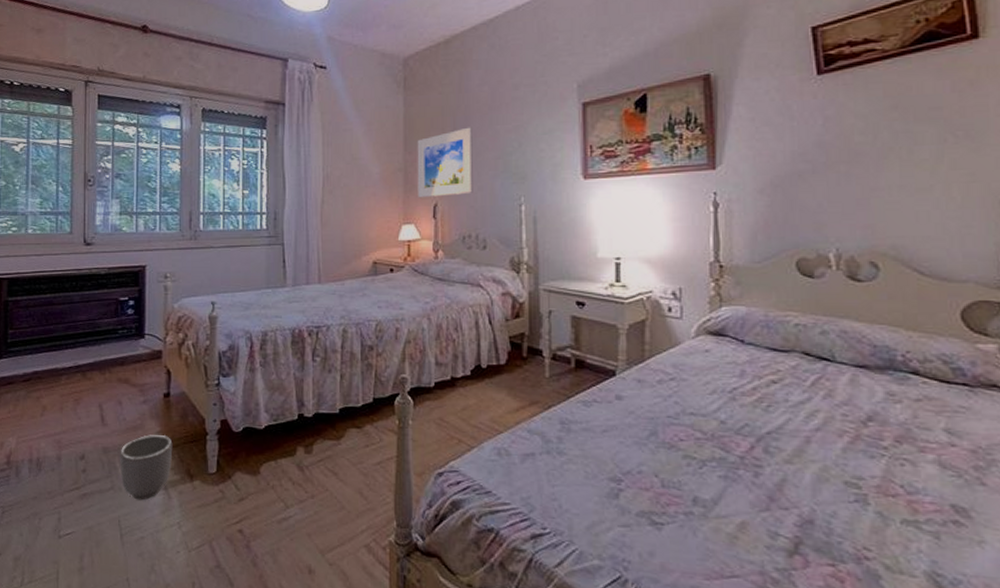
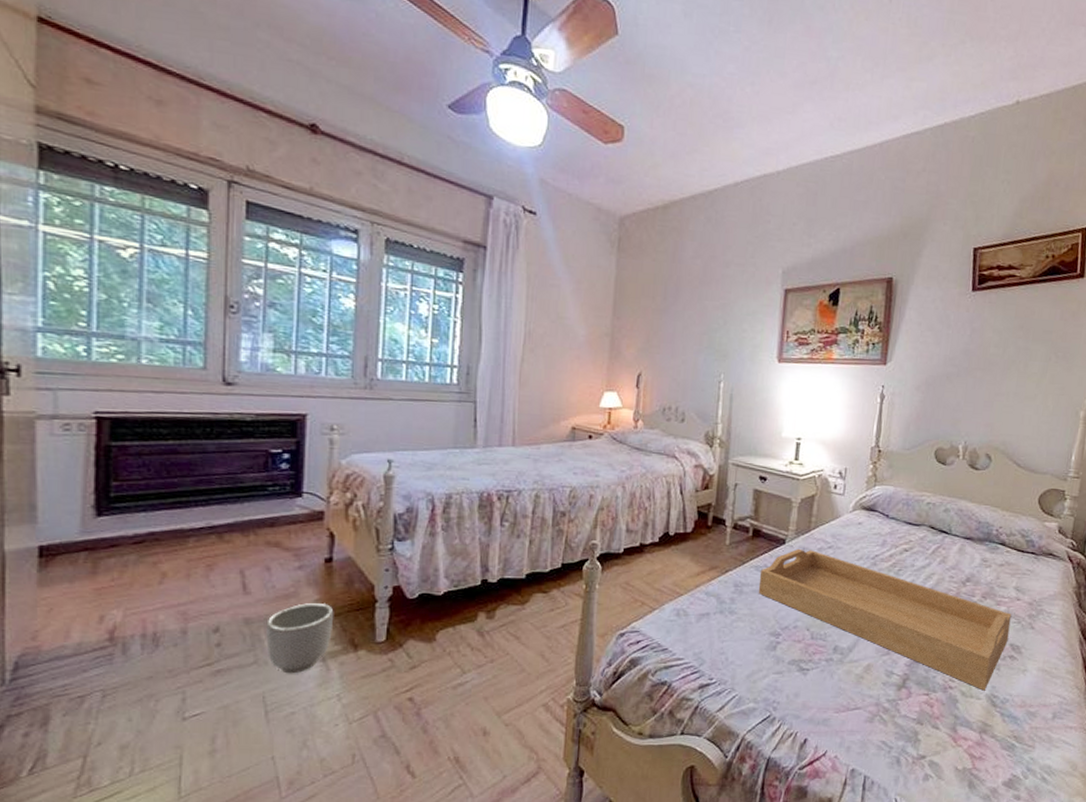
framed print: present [417,127,473,198] -> none [622,298,682,367]
serving tray: none [588,380,947,566] -> present [758,548,1012,691]

